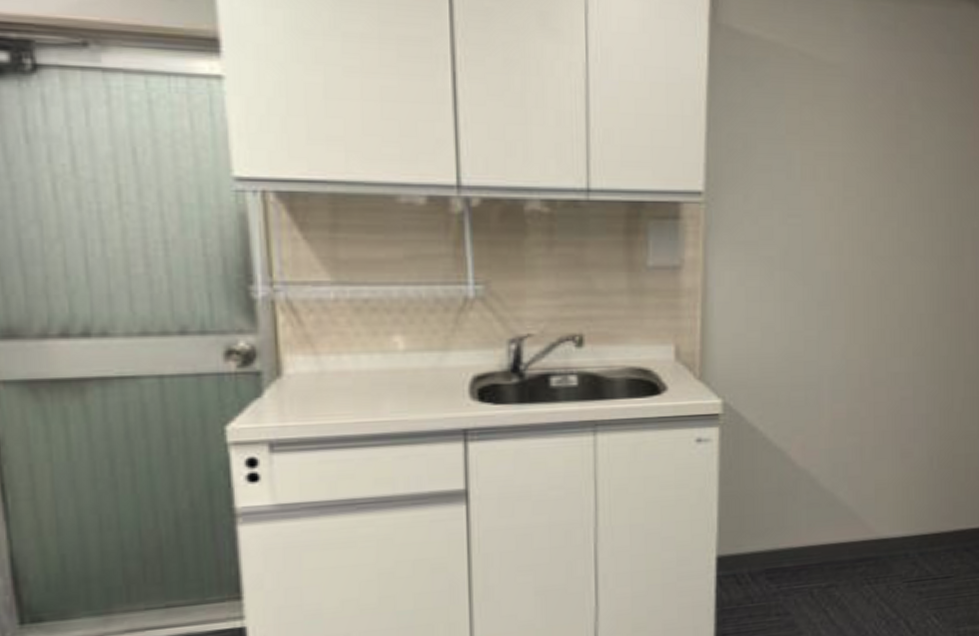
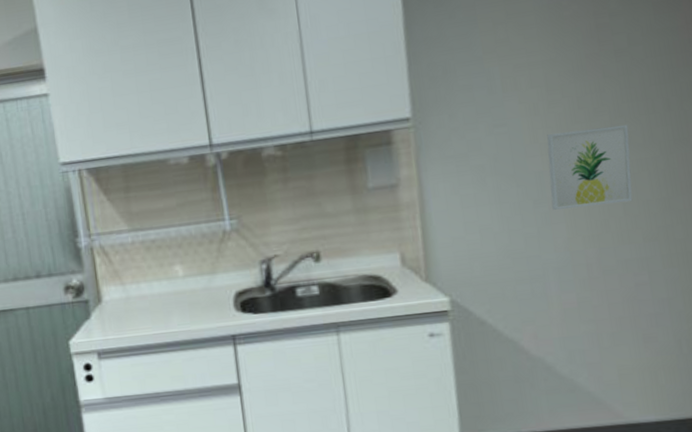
wall art: none [834,233,913,315] -> present [547,124,633,210]

